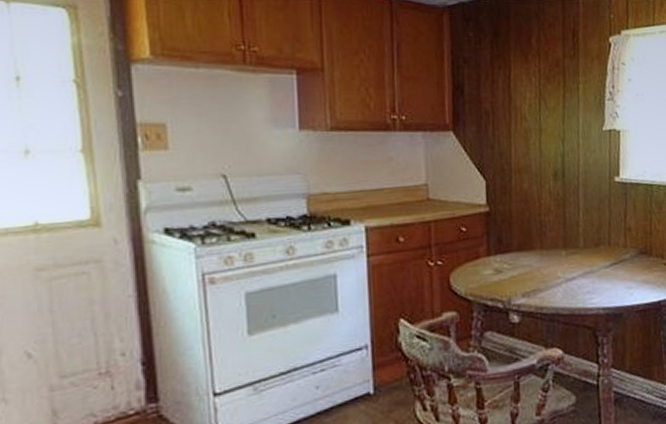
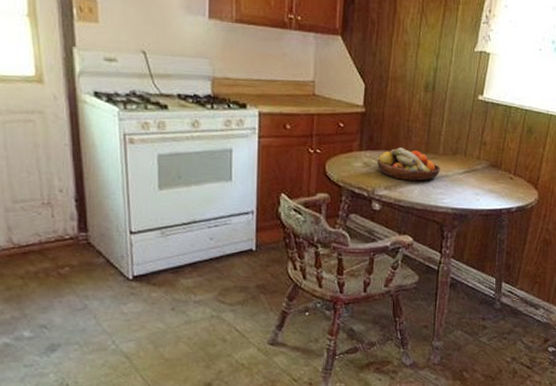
fruit bowl: none [510,246,584,284] -> present [377,147,440,181]

